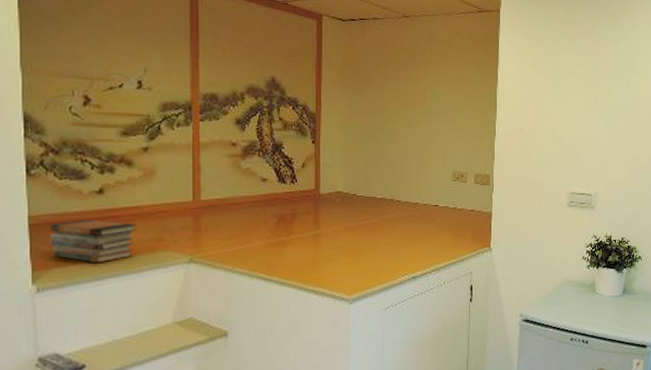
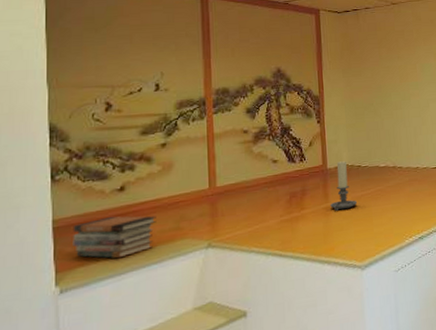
candle holder: none [321,188,349,239] -> present [330,161,357,211]

